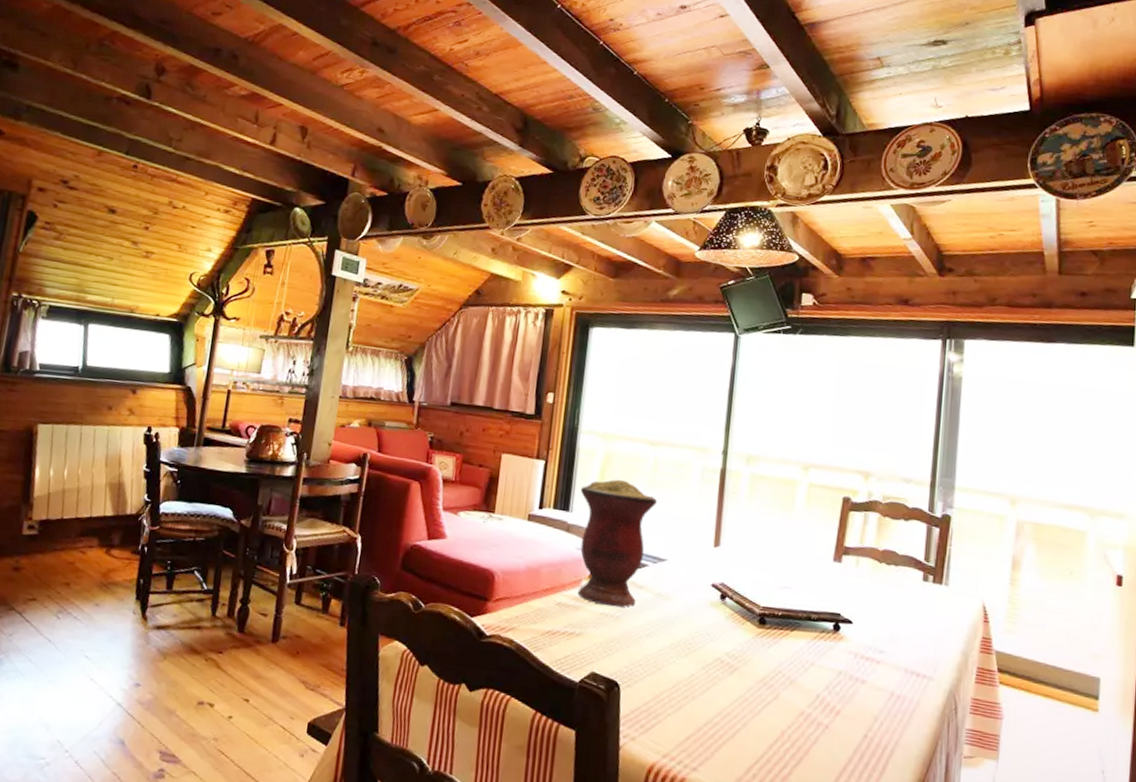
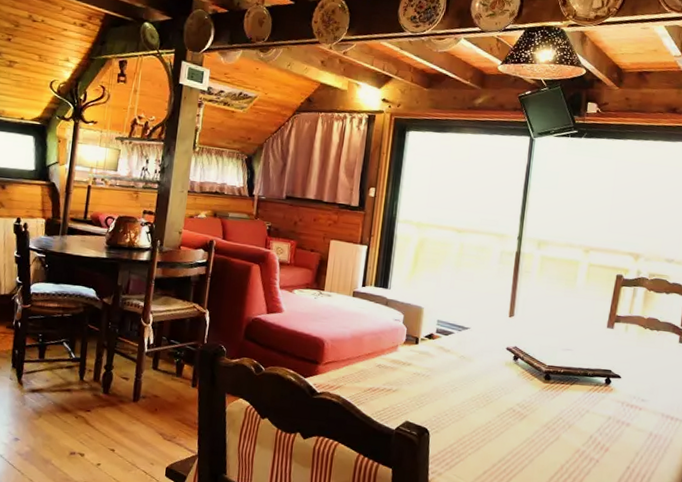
vase: present [577,479,657,607] -> none [394,261,462,368]

